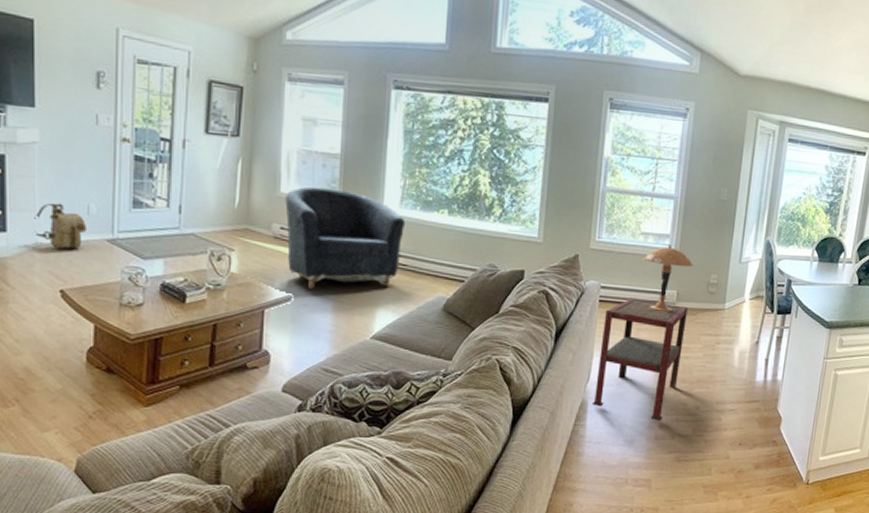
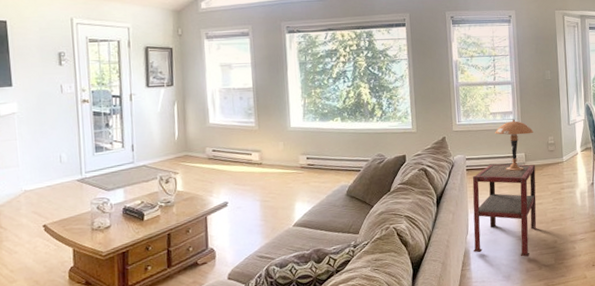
backpack: present [33,202,88,249] -> none [18,157,61,193]
armchair: present [285,186,406,289] -> none [213,114,310,194]

